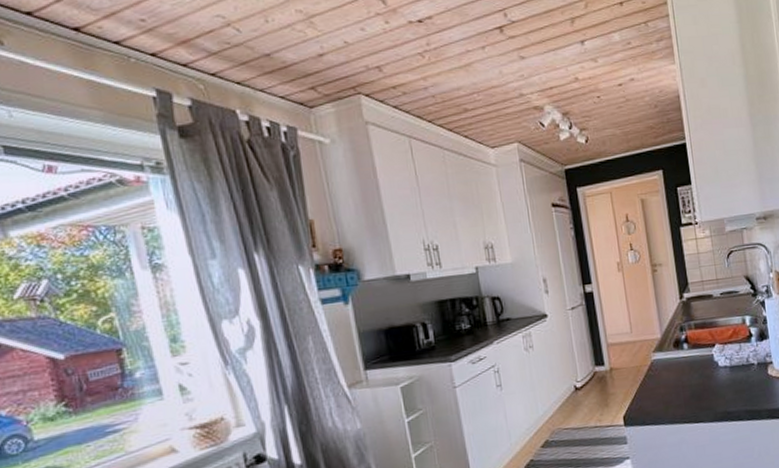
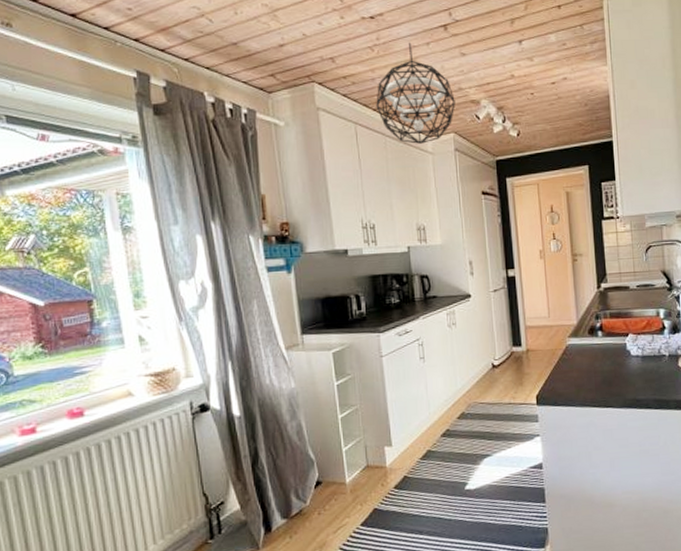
pendant light: none [430,47,517,156] -> present [376,43,455,144]

